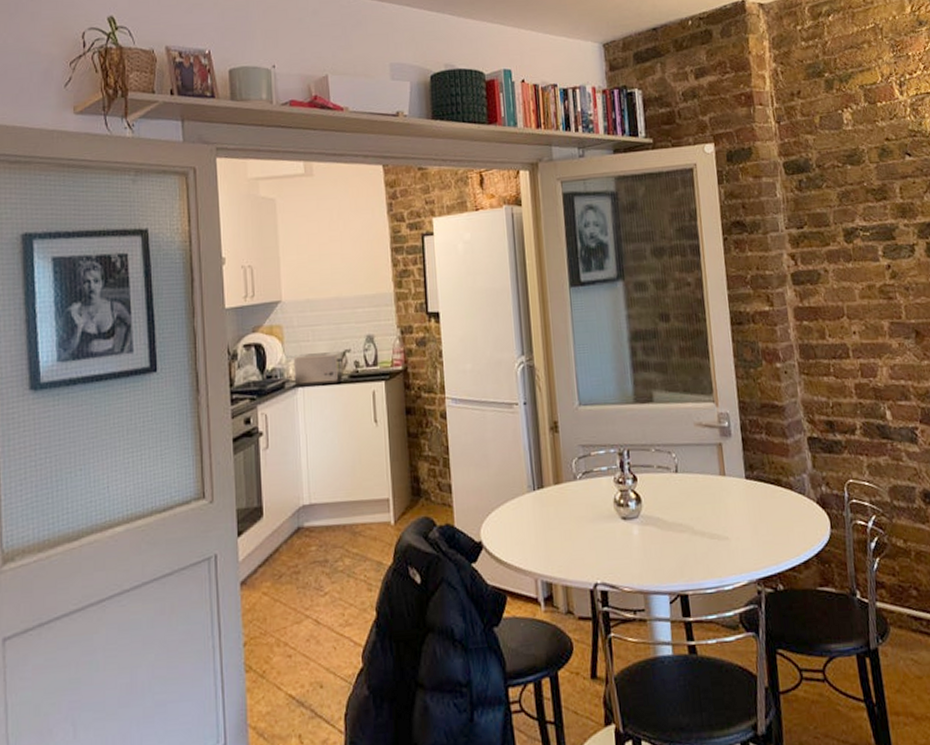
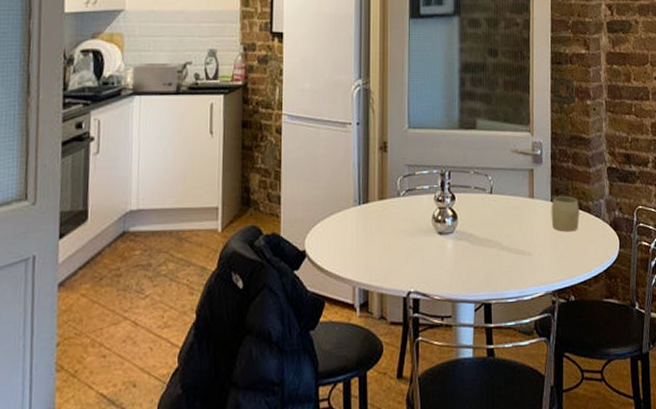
mug: none [746,471,781,512] -> present [551,195,579,232]

